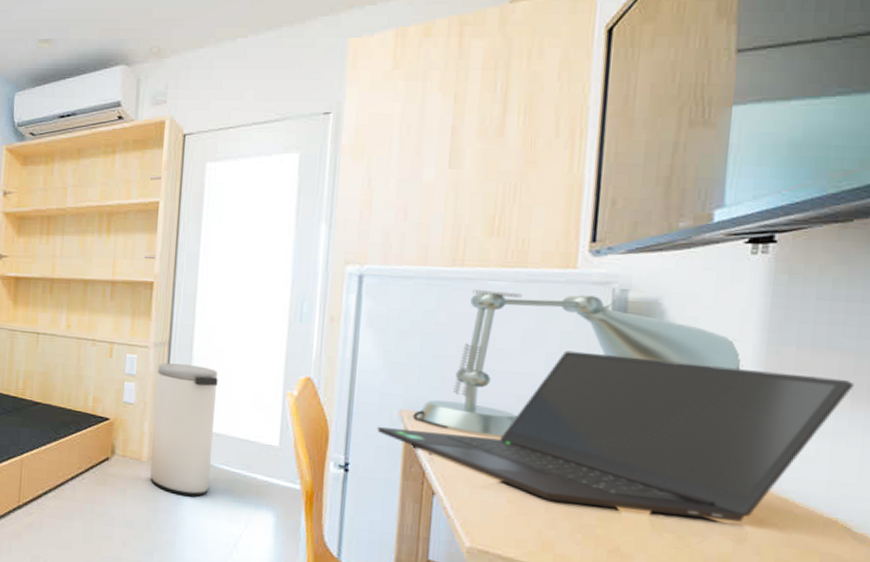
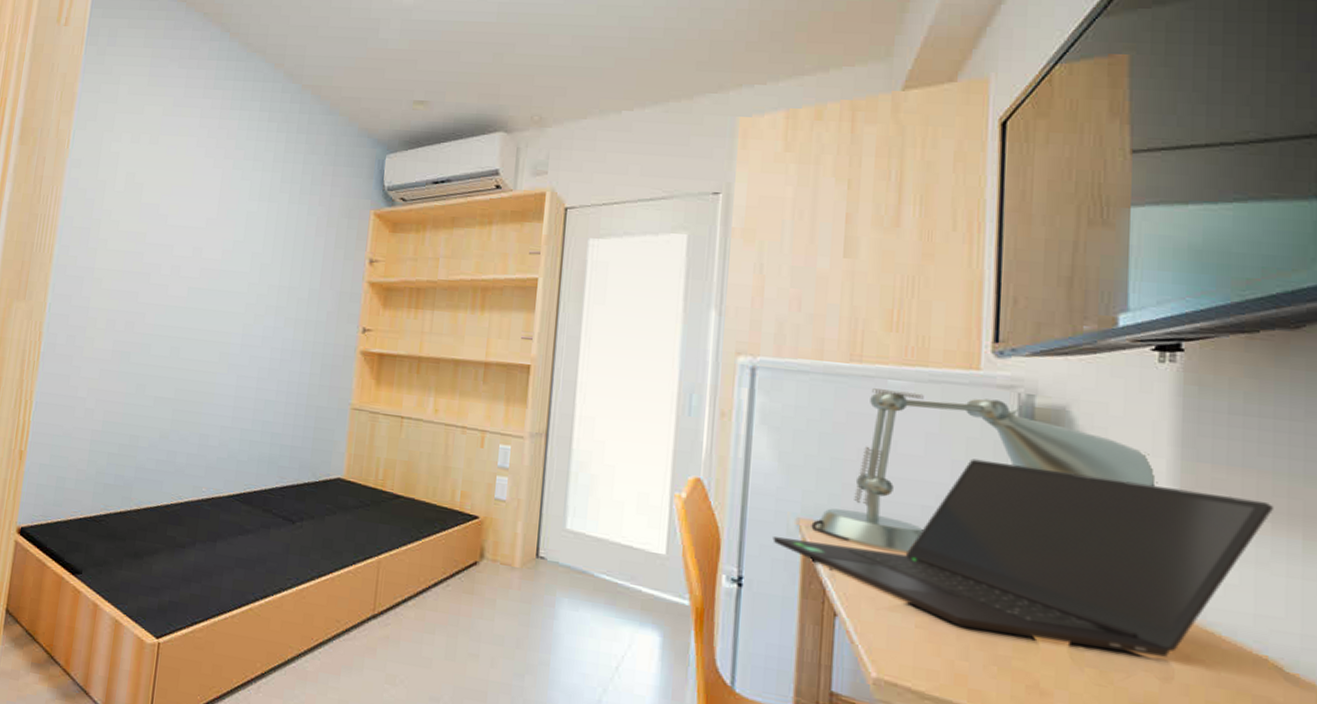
pedal bin: present [150,362,219,497] -> none [523,455,600,611]

